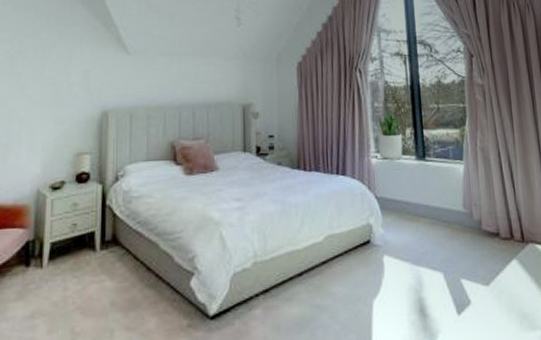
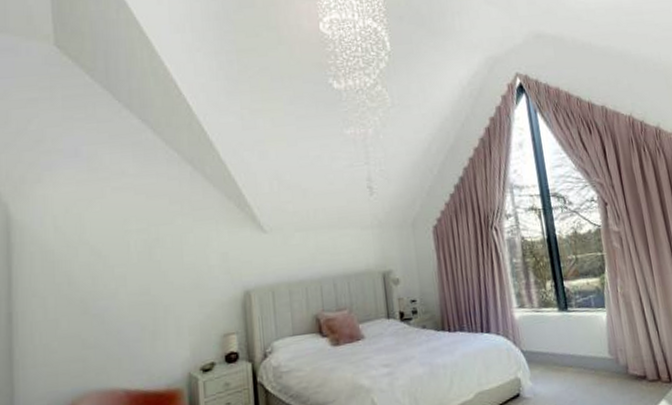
planter: present [378,110,403,160] -> none [517,265,545,314]

